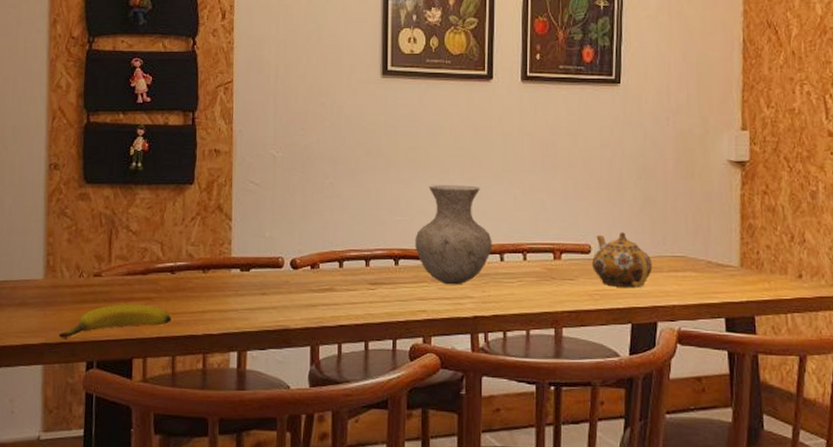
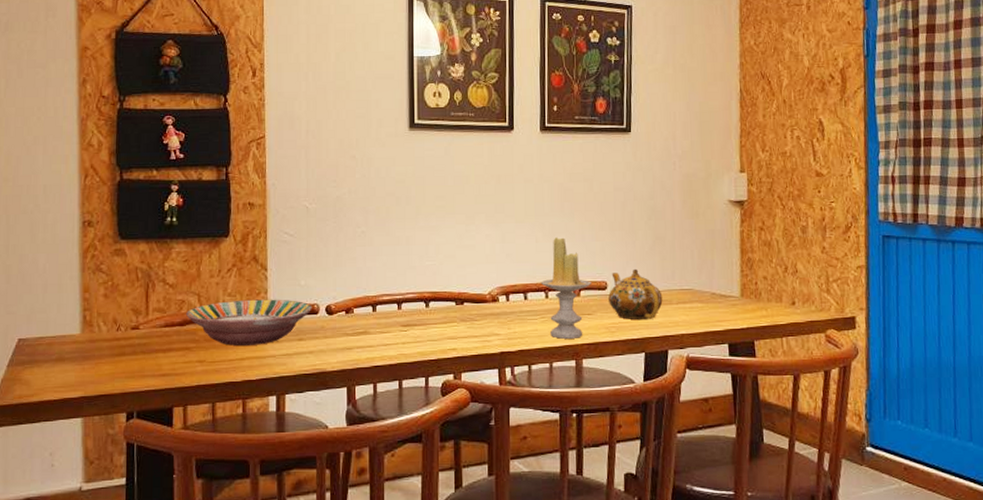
banana: present [58,304,172,338] -> none [97,354,210,391]
serving bowl: none [149,250,277,298] -> present [186,299,313,346]
vase: present [415,185,492,285] -> none [444,230,517,324]
candle: none [518,195,574,305] -> present [540,237,592,339]

